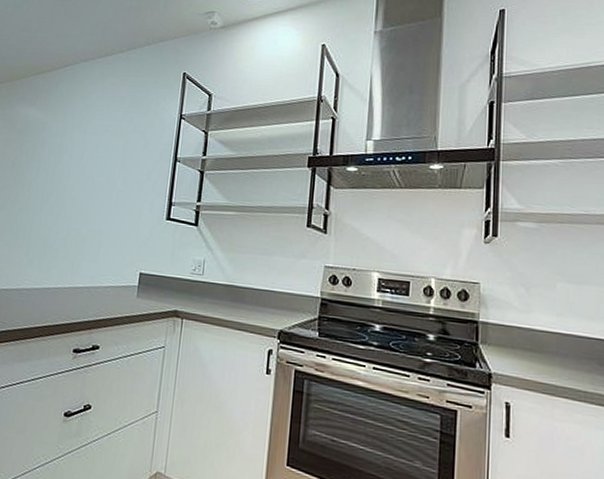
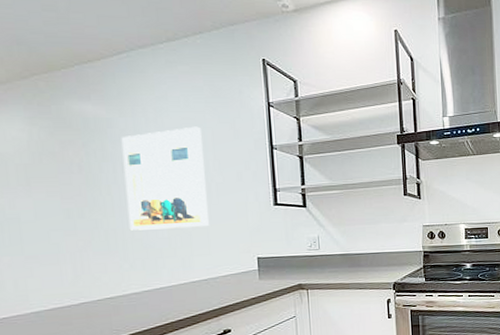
wall art: none [36,134,116,232] -> present [121,126,209,231]

